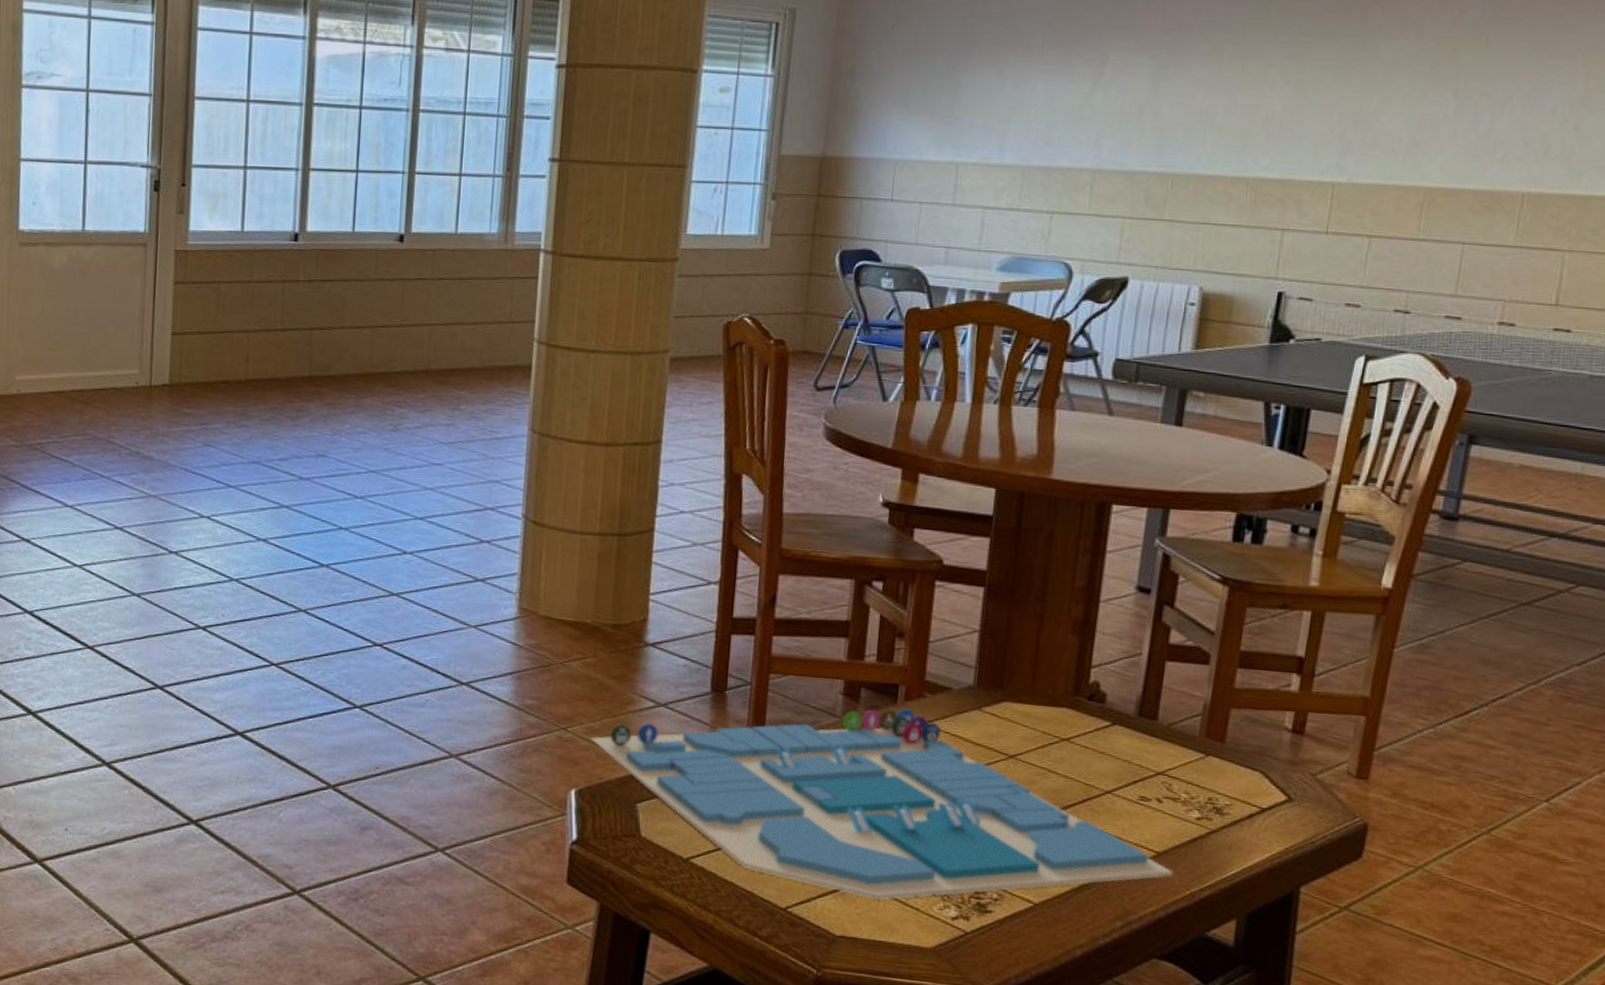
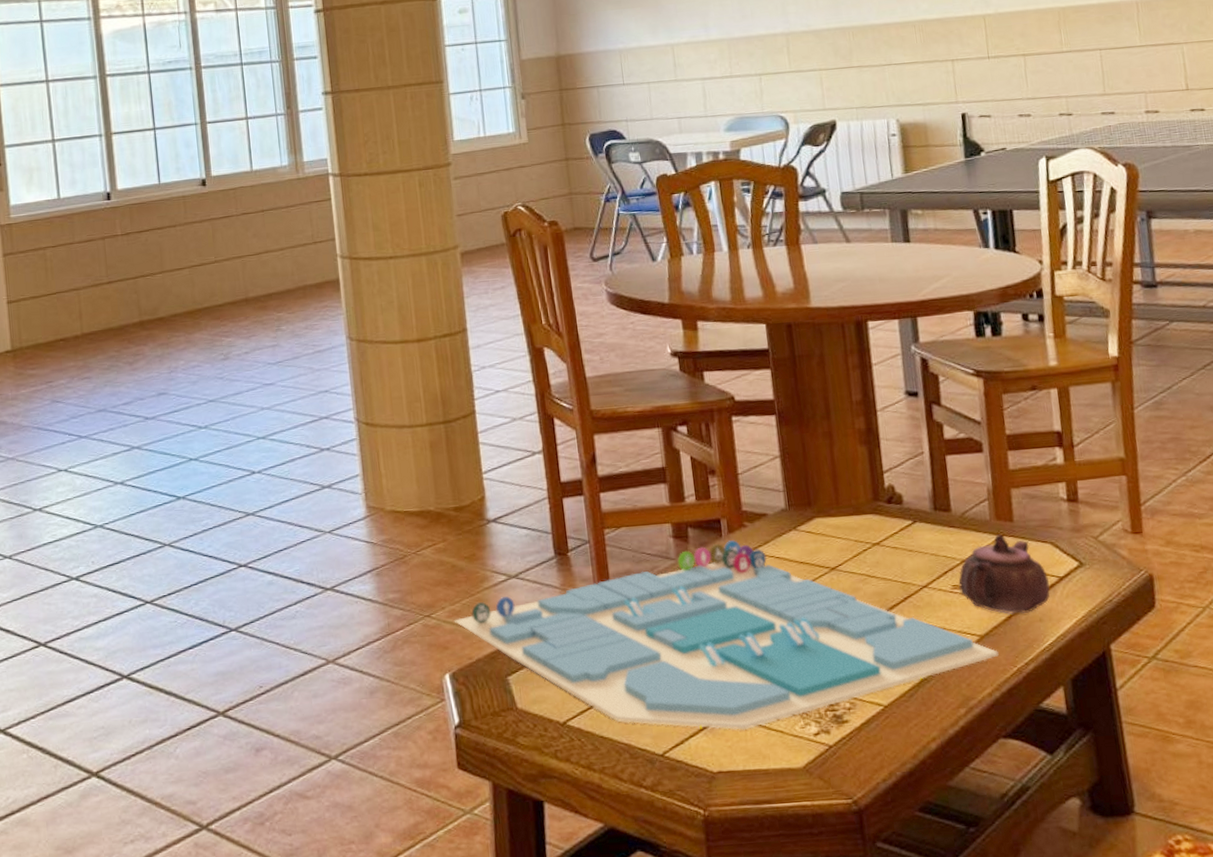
teapot: none [1145,753,1249,839] -> present [958,534,1051,614]

